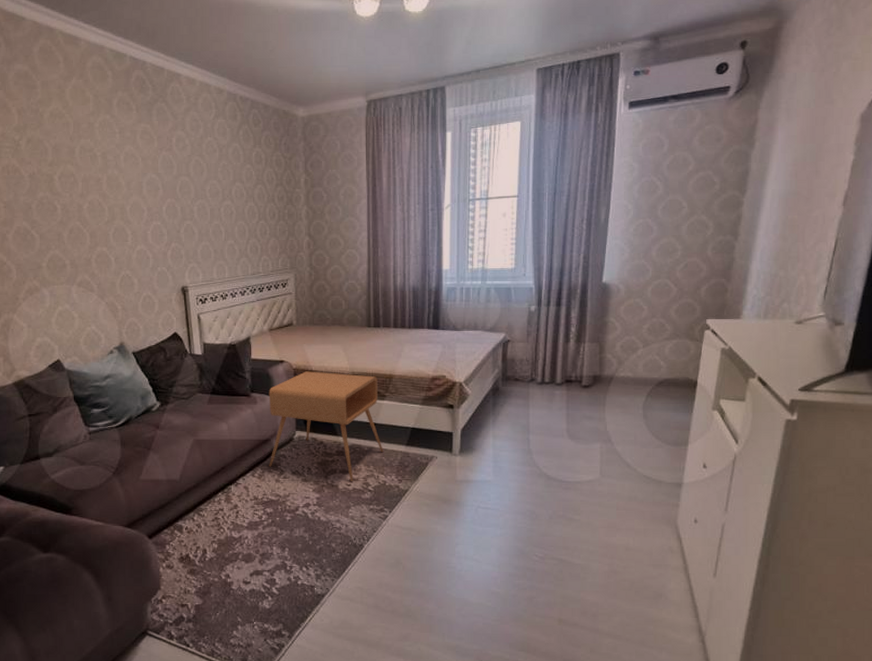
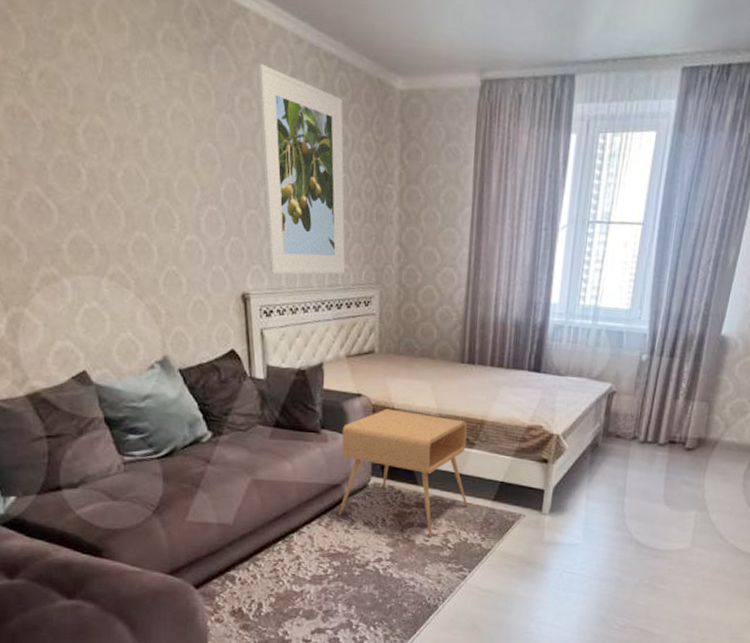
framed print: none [189,112,265,269] -> present [258,63,346,275]

